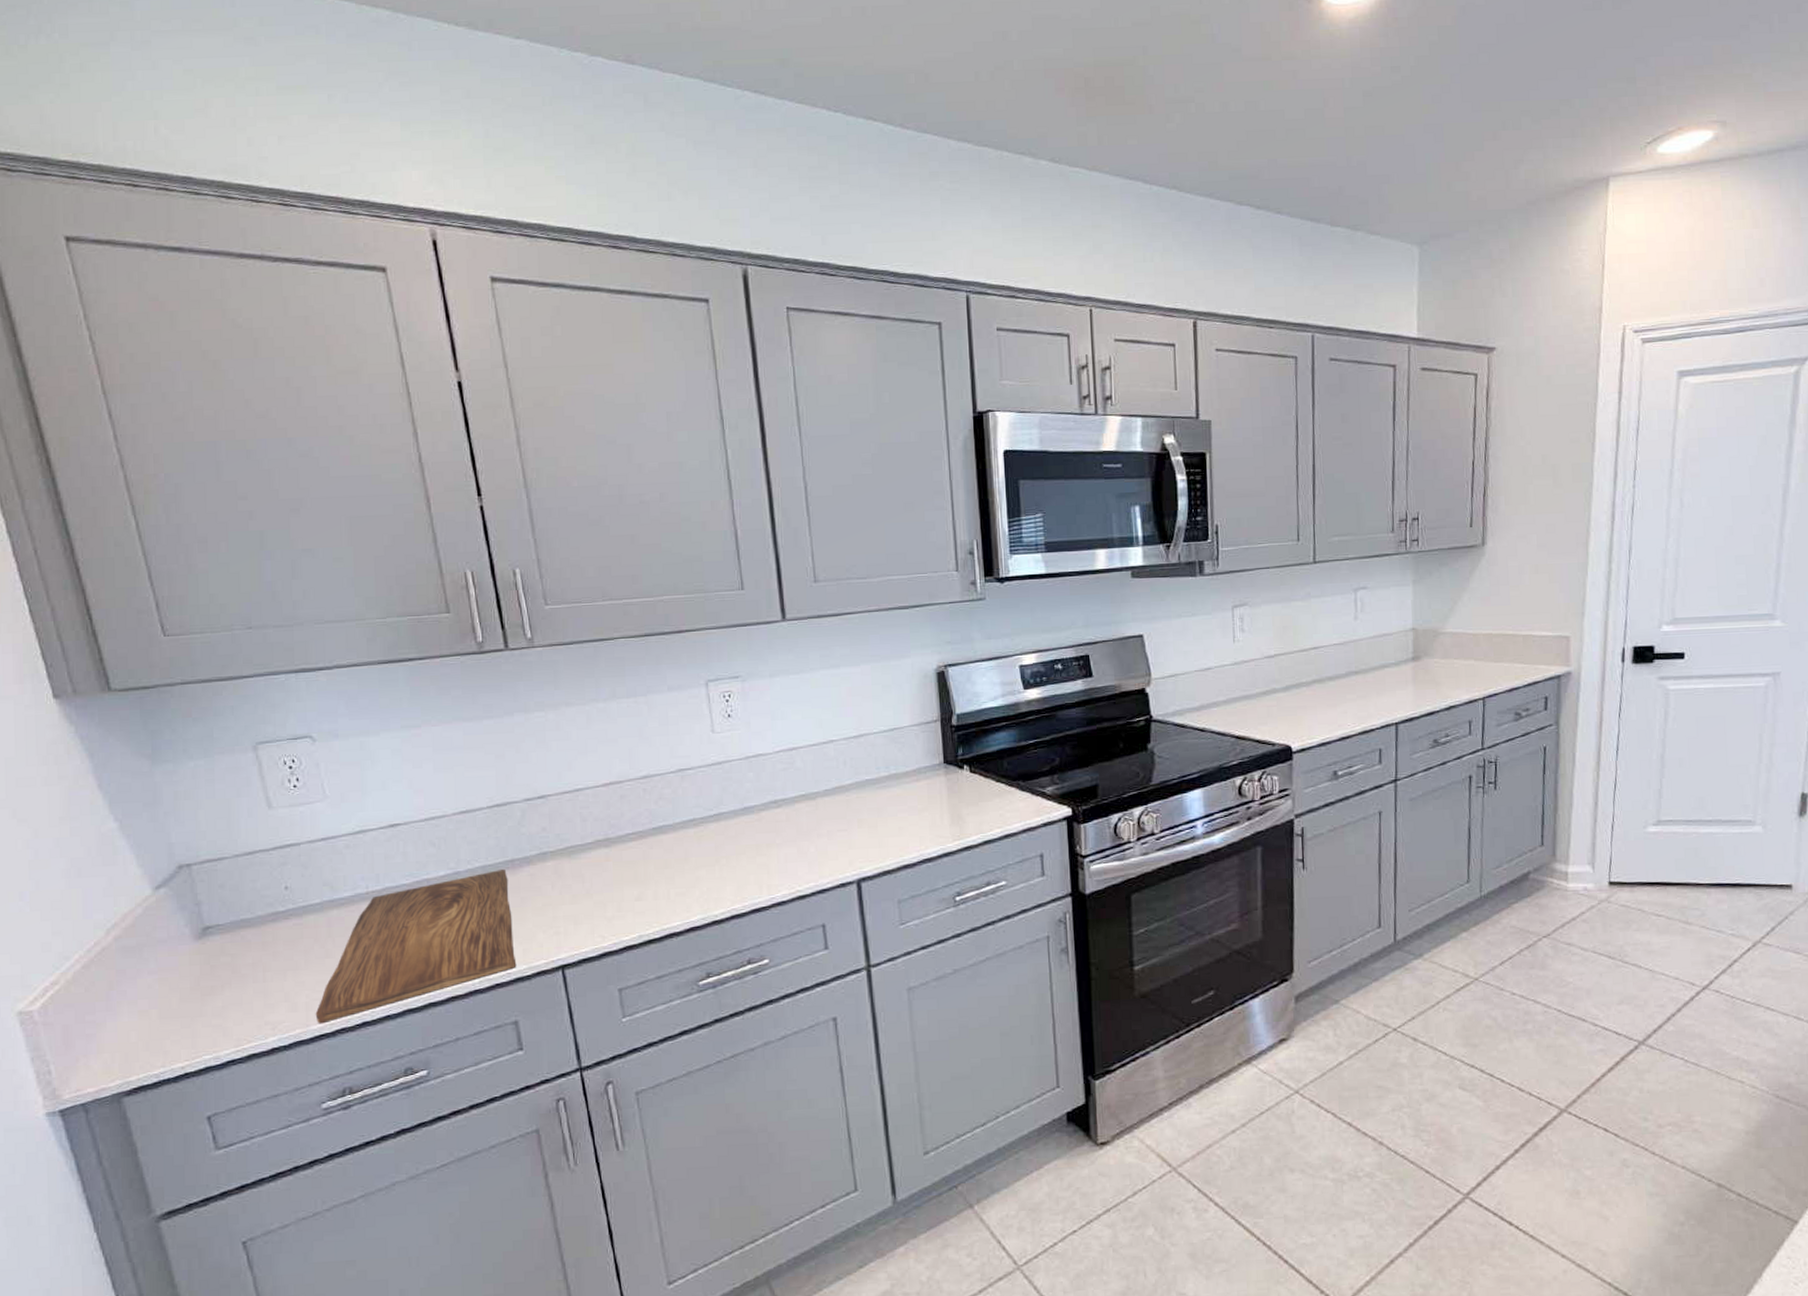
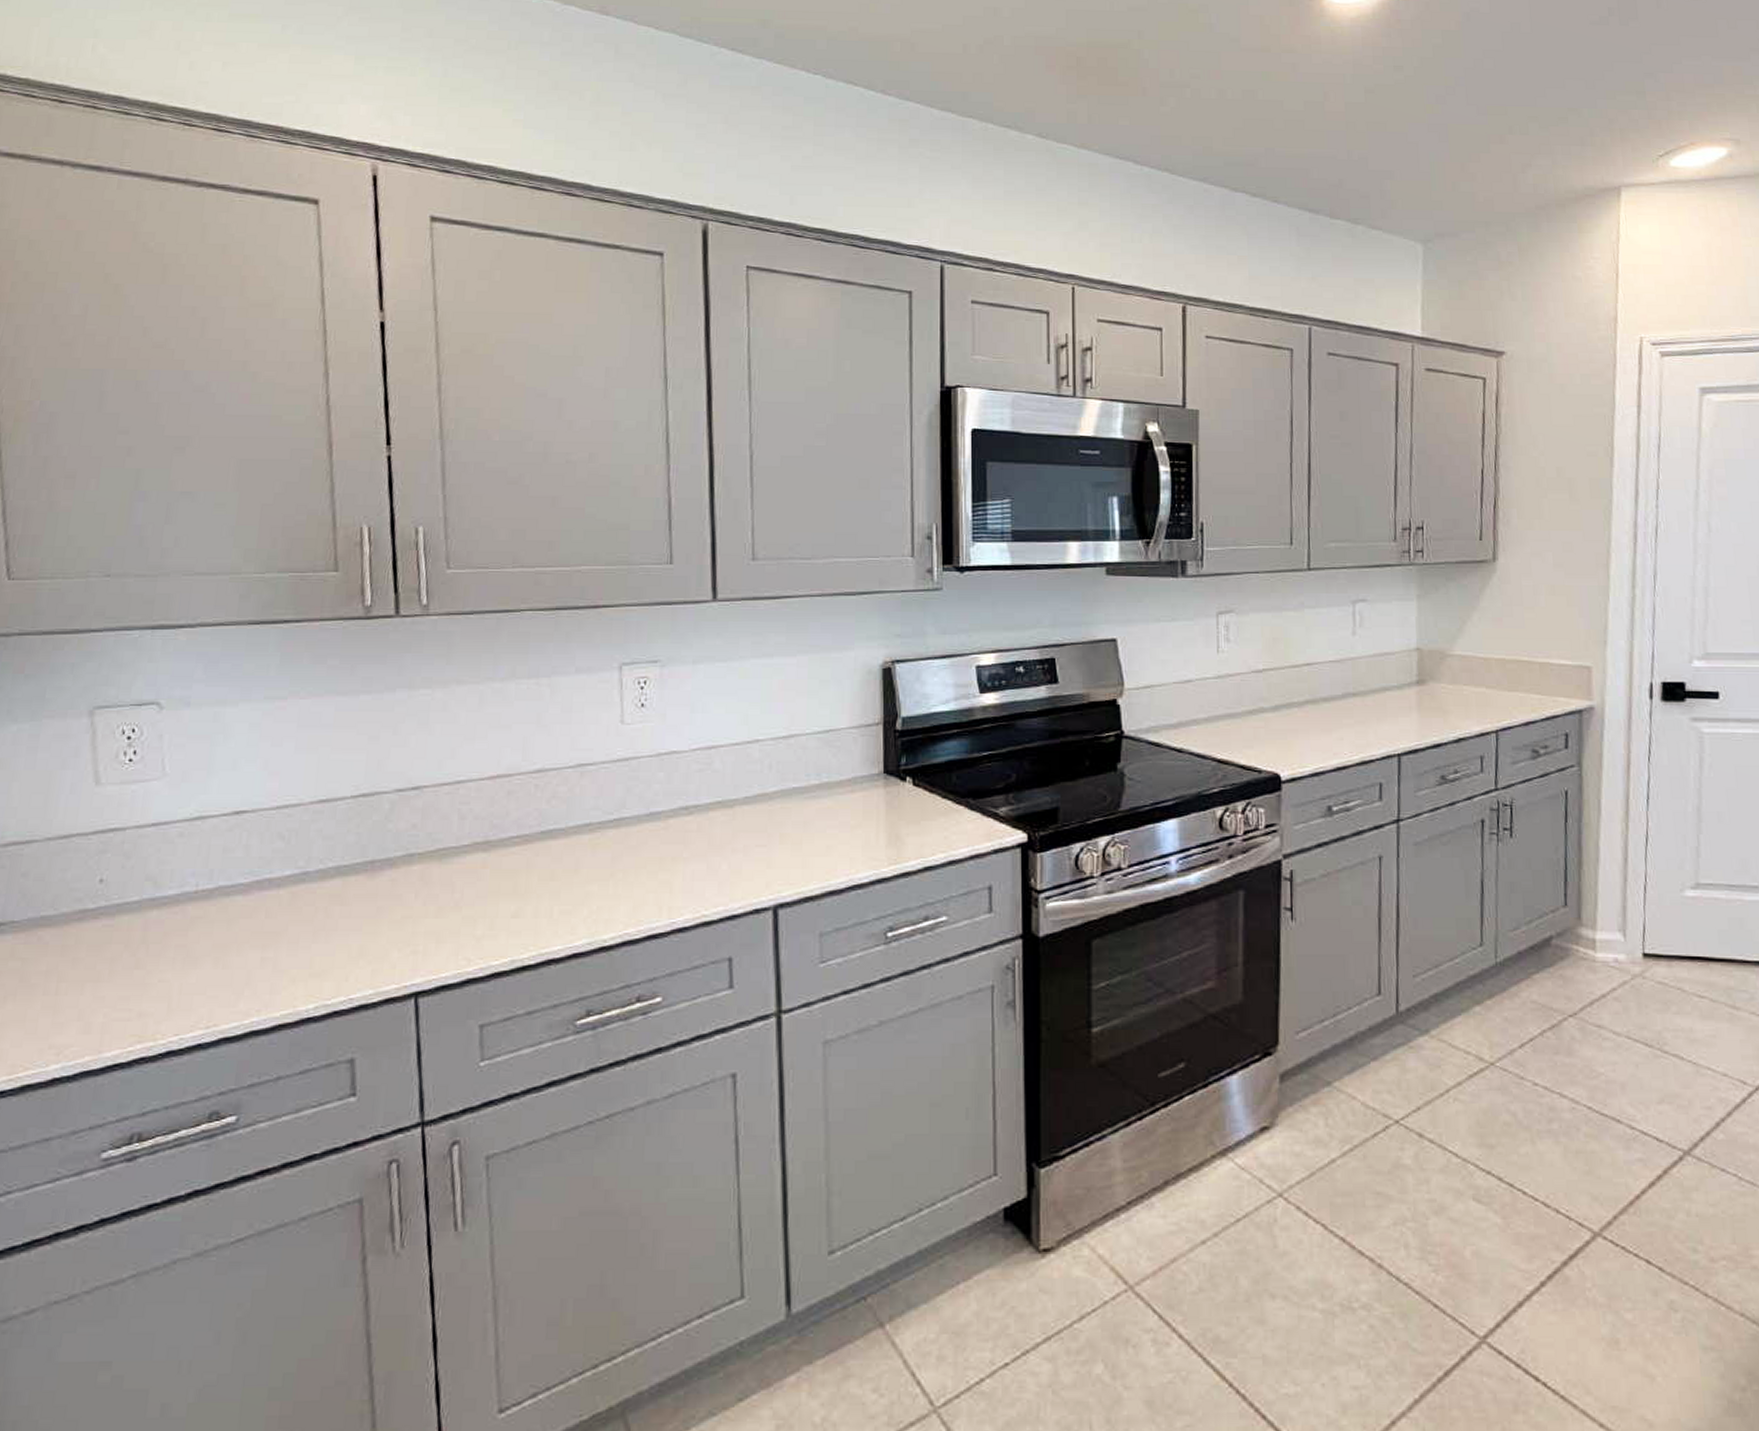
cutting board: present [315,870,517,1024] -> none [111,872,365,1051]

